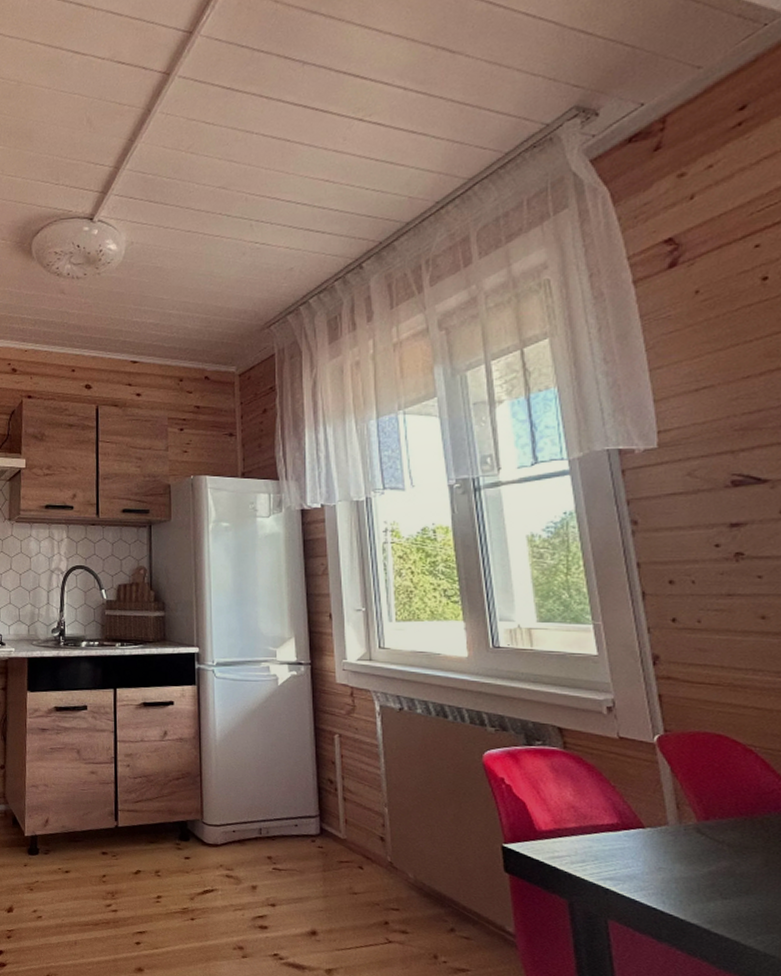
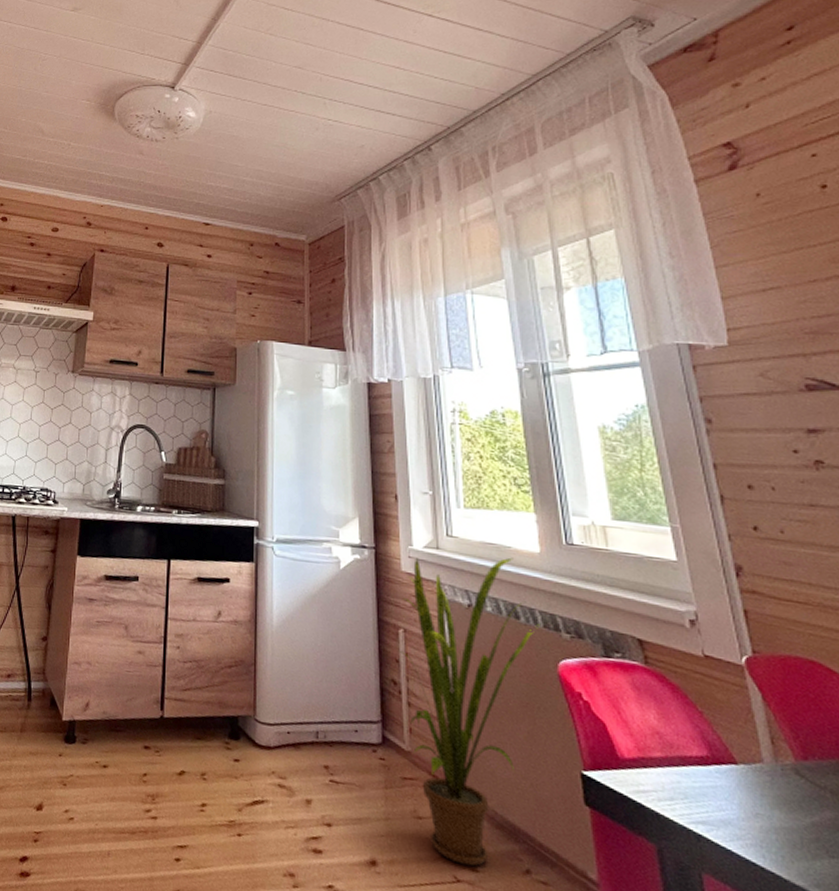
house plant: none [335,663,466,929] -> present [400,557,540,866]

